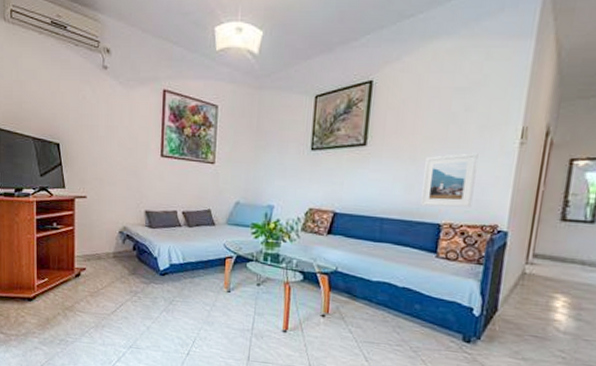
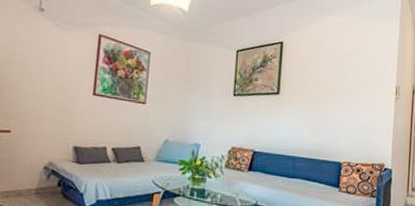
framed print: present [420,153,479,208] -> none [325,104,366,149]

